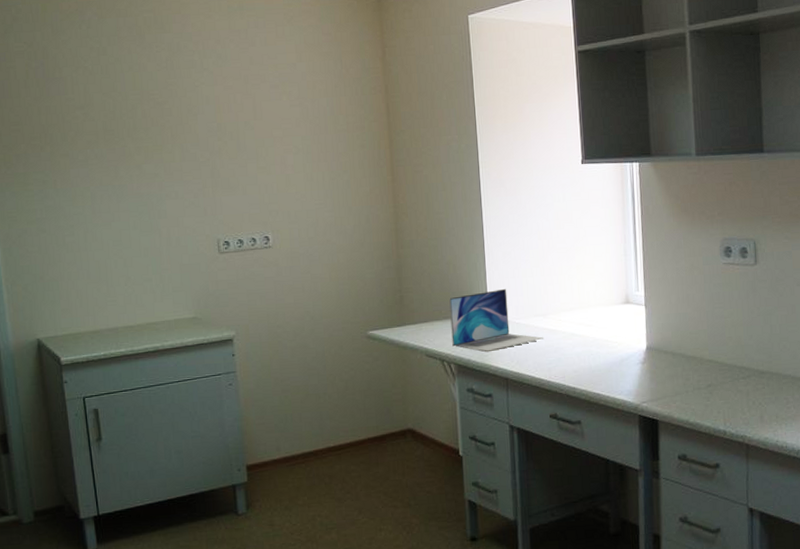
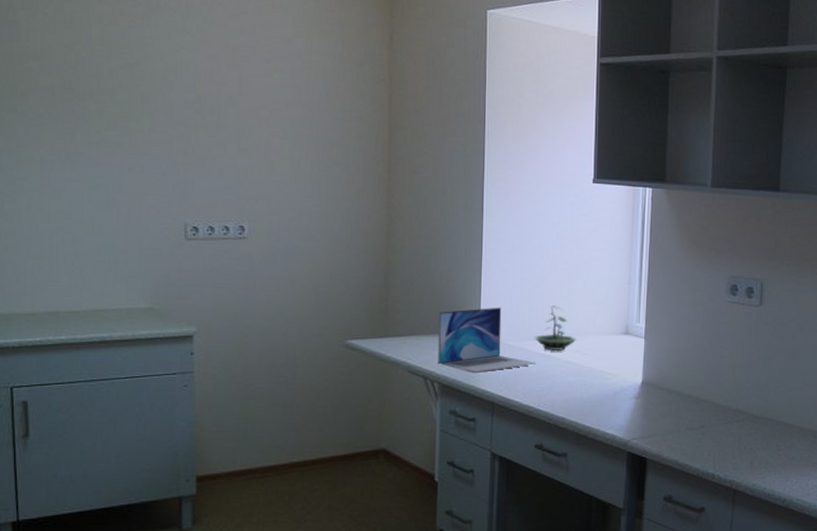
terrarium: none [538,282,580,326] -> present [533,306,577,352]

